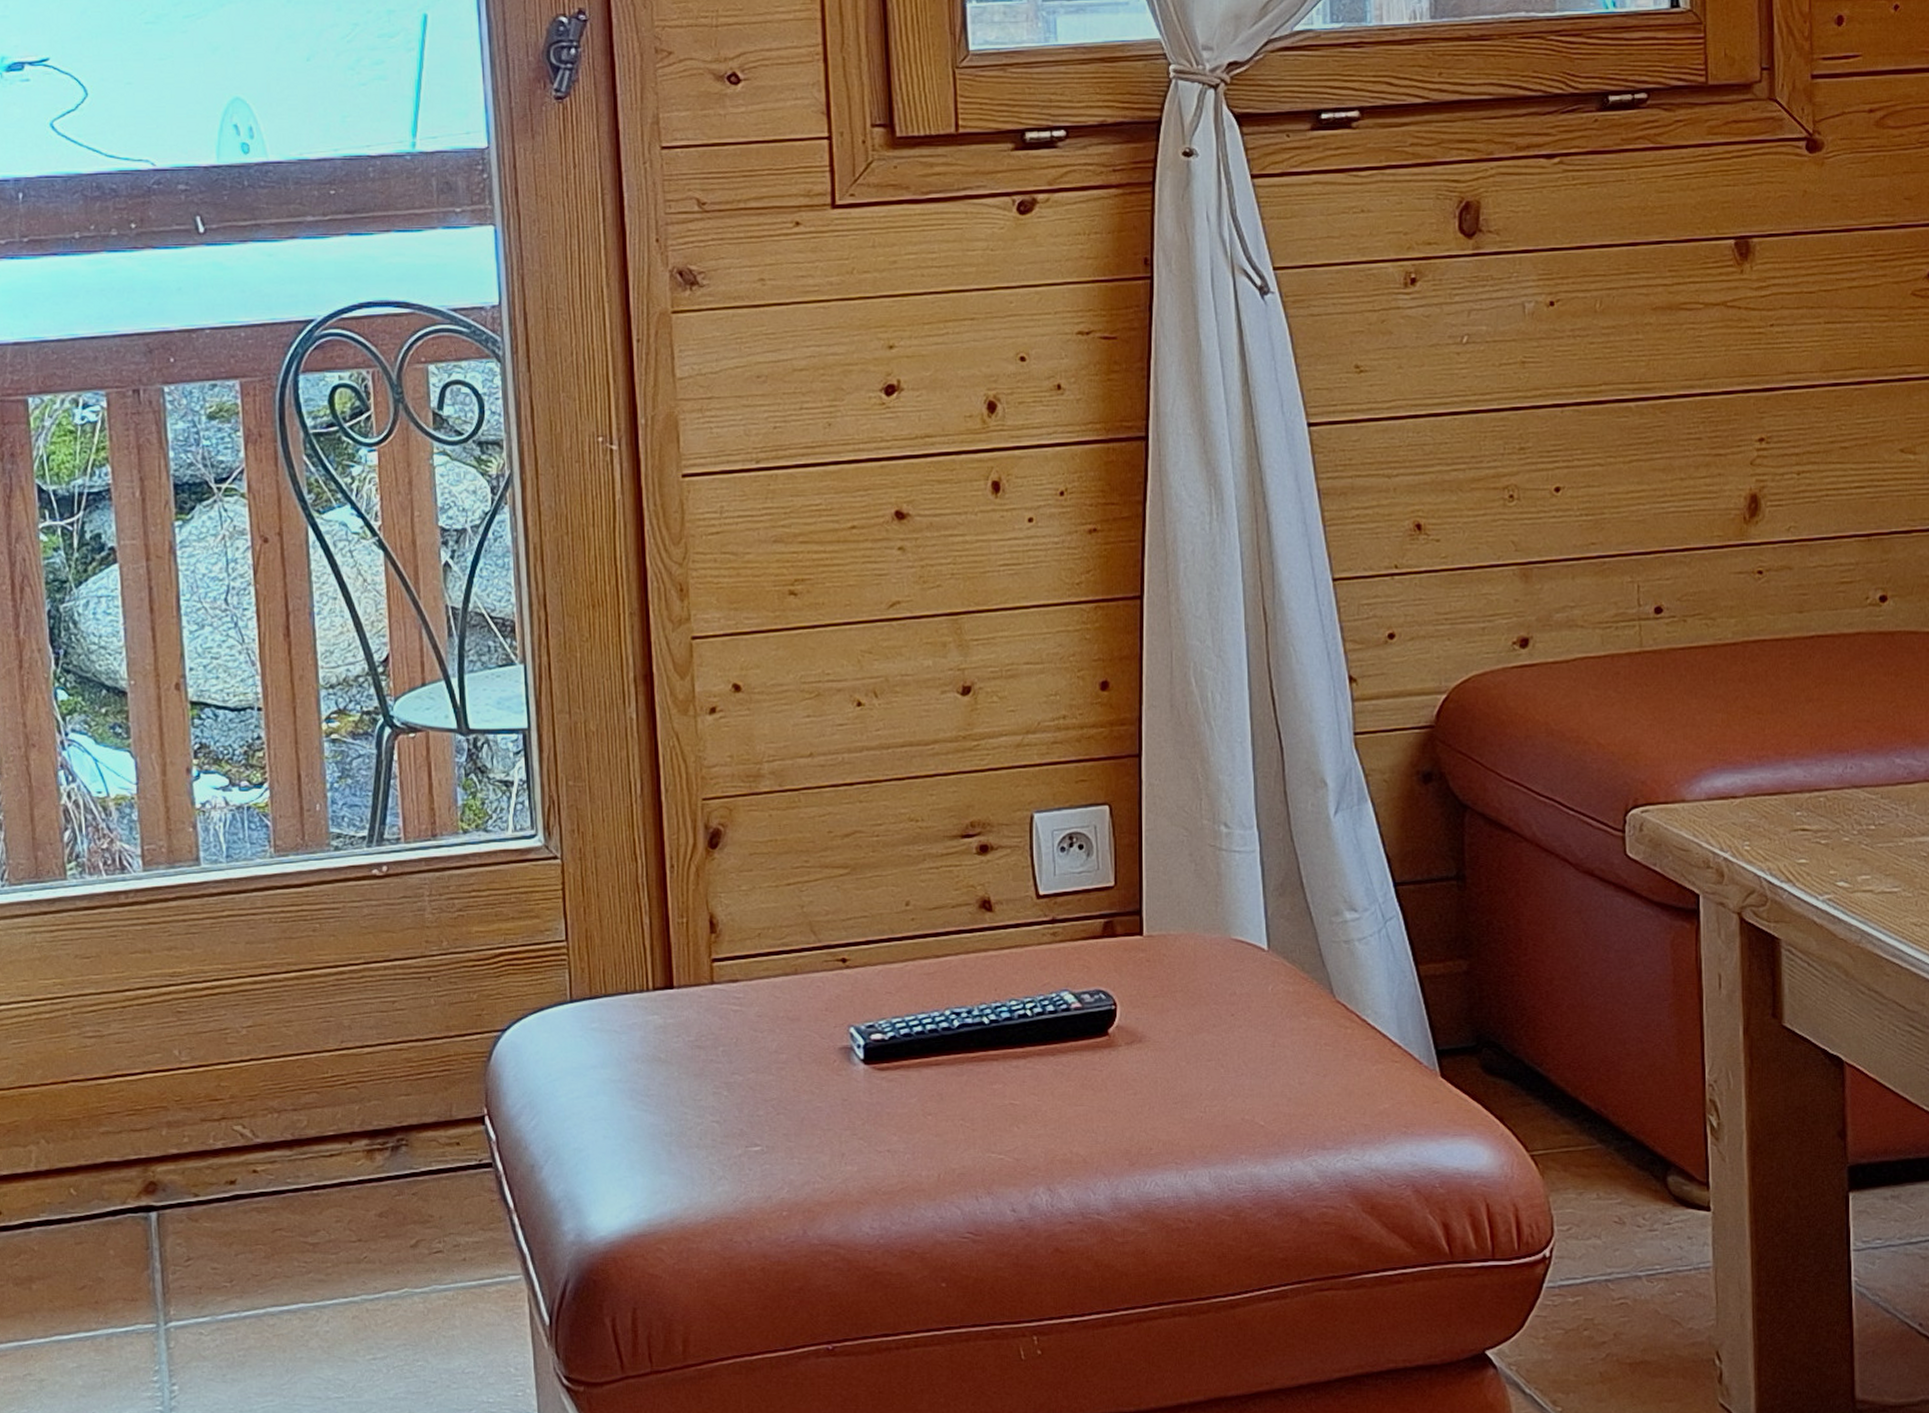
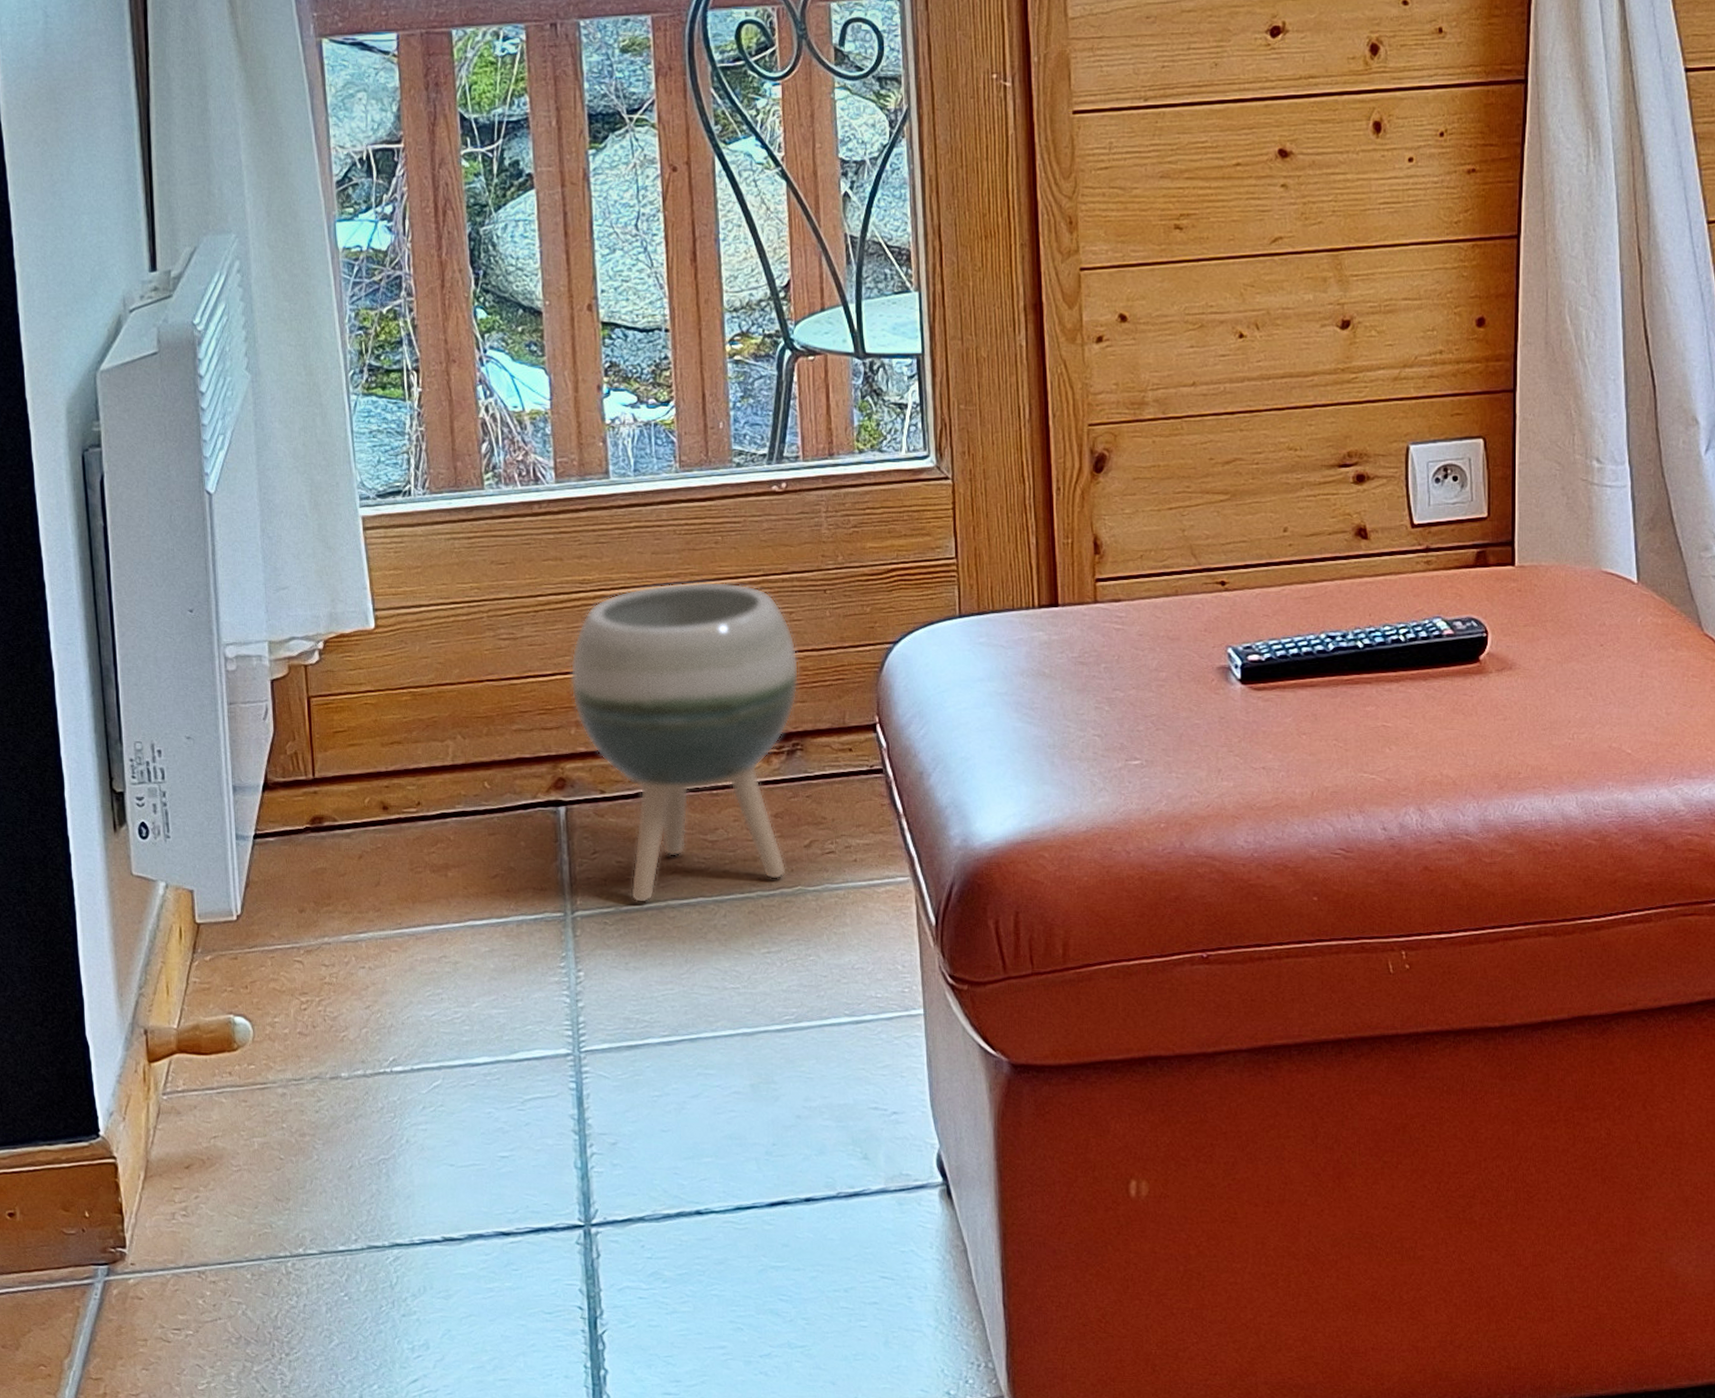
planter: none [160,971,404,1312] -> present [570,581,799,904]

